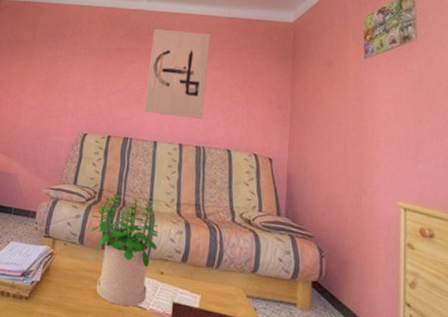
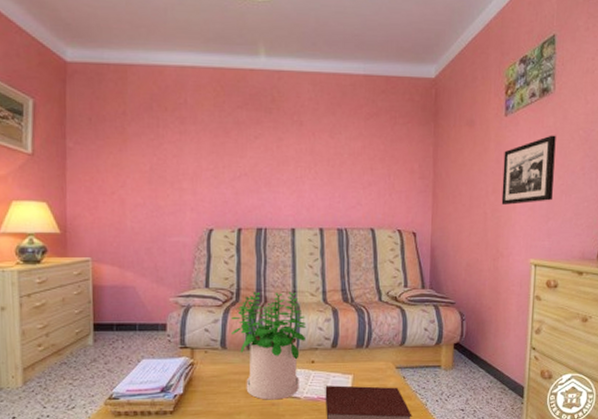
wall art: present [144,28,210,119] -> none [277,93,345,198]
picture frame: none [363,79,421,144] -> present [501,135,556,205]

